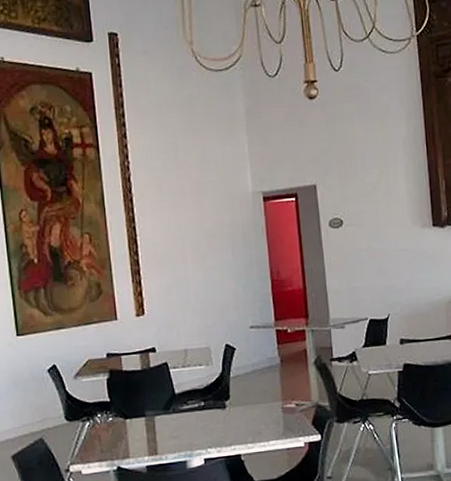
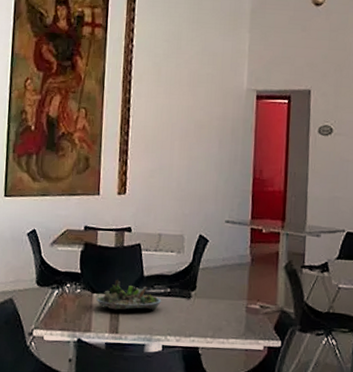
succulent planter: none [130,401,197,432] -> present [96,279,162,311]

